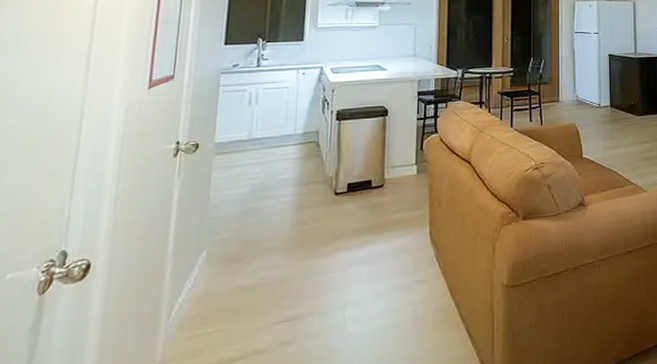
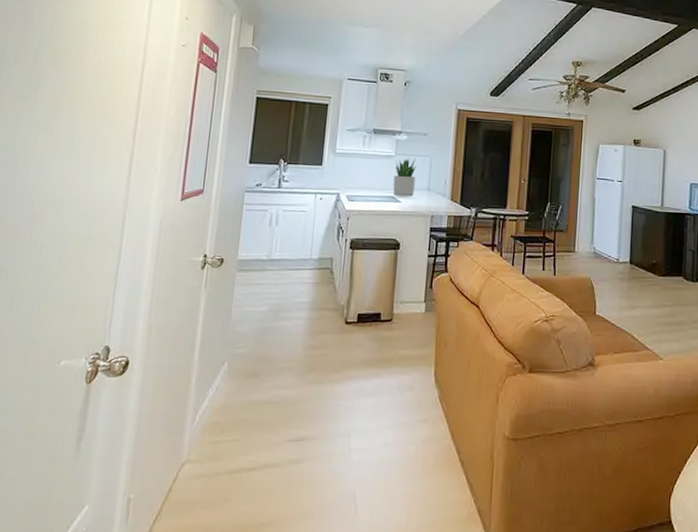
planter: none [378,26,401,65] -> present [393,157,417,197]

